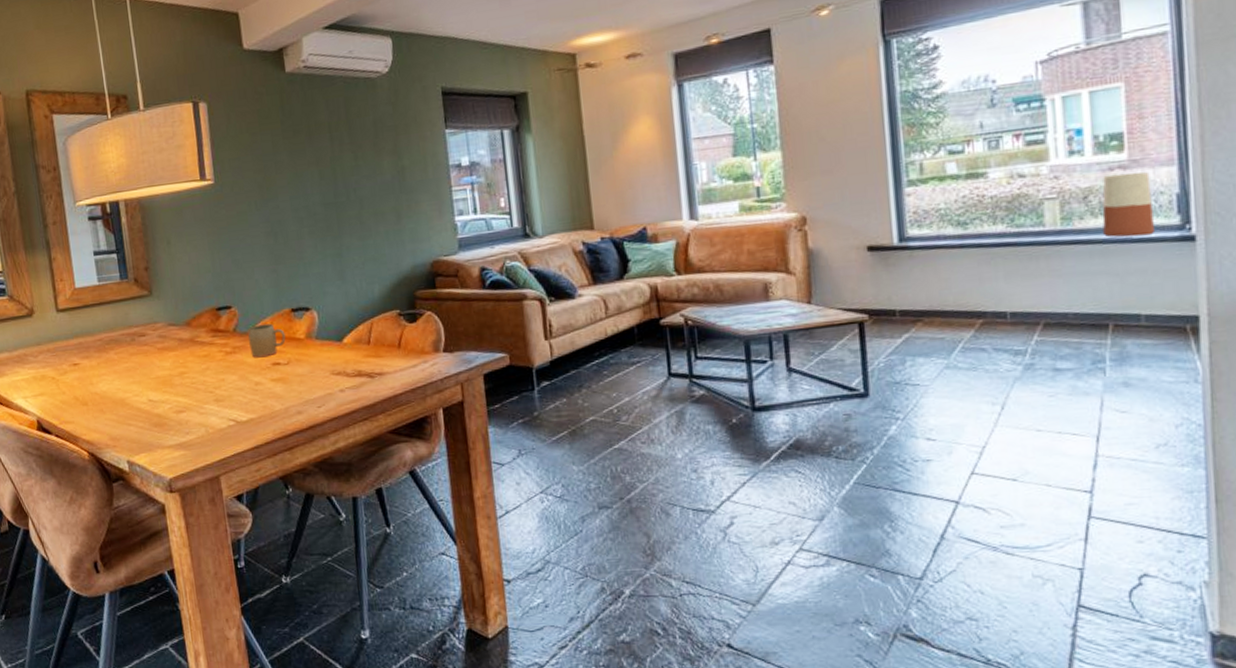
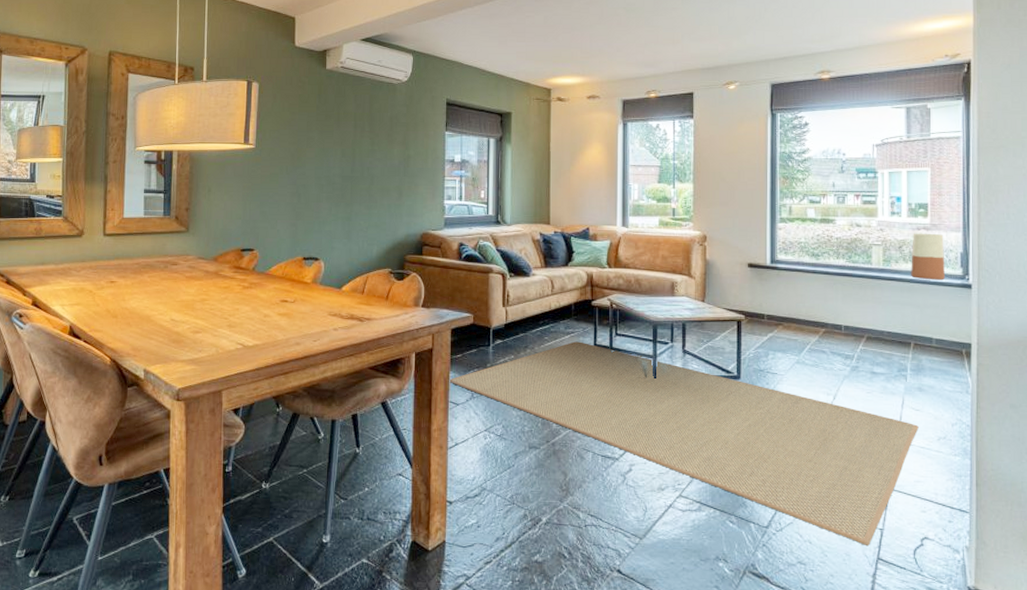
mug: present [247,323,286,358] -> none [263,267,295,294]
rug: none [487,372,1127,591] -> present [448,341,919,545]

